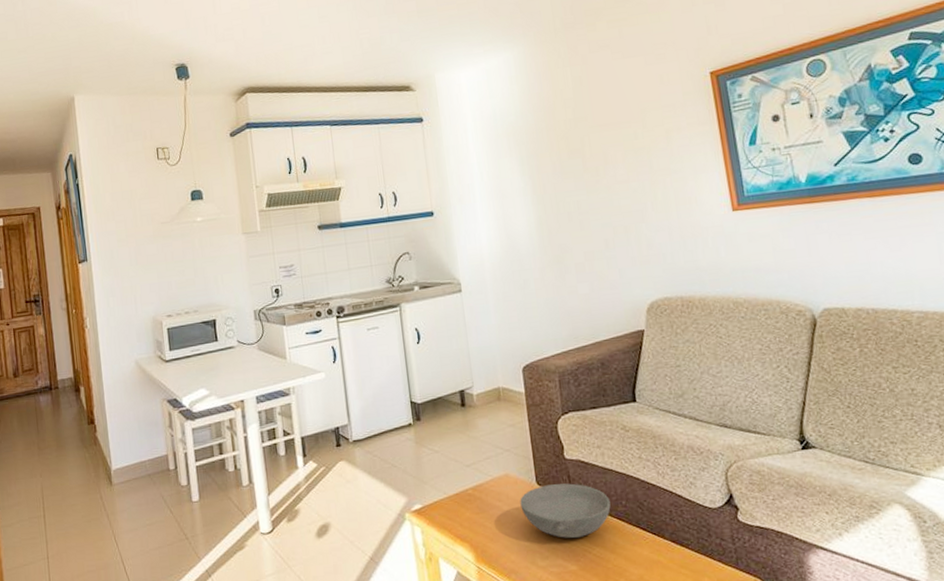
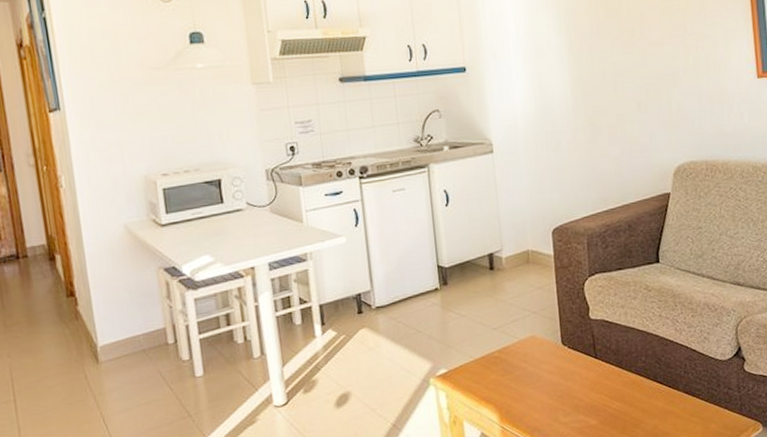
bowl: present [520,483,611,538] -> none [545,342,631,395]

